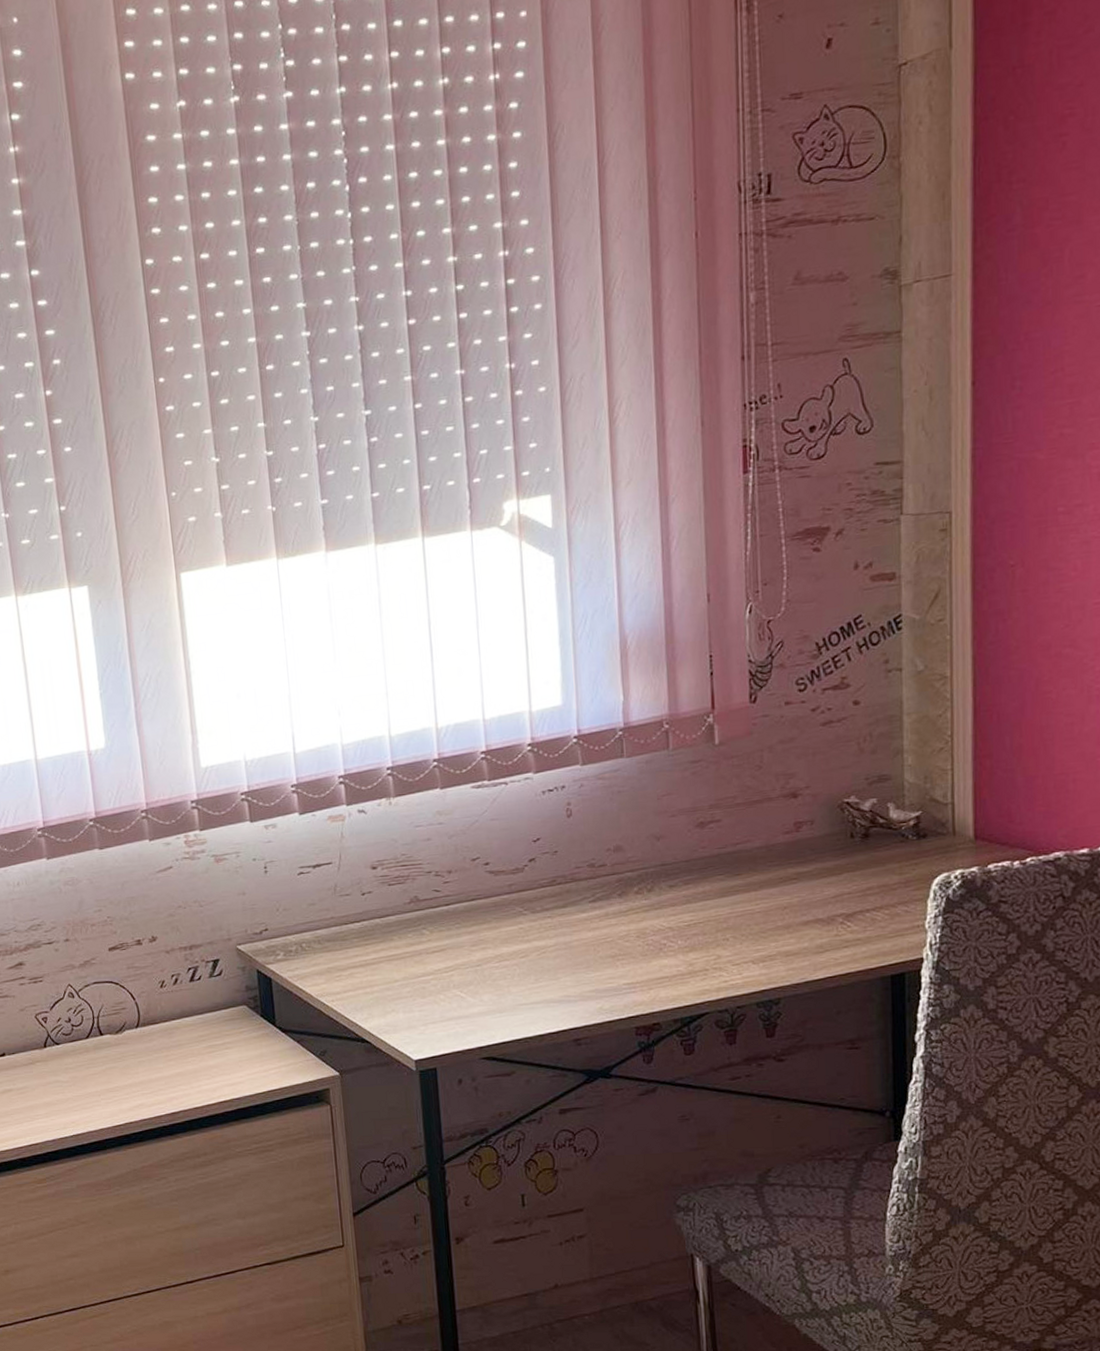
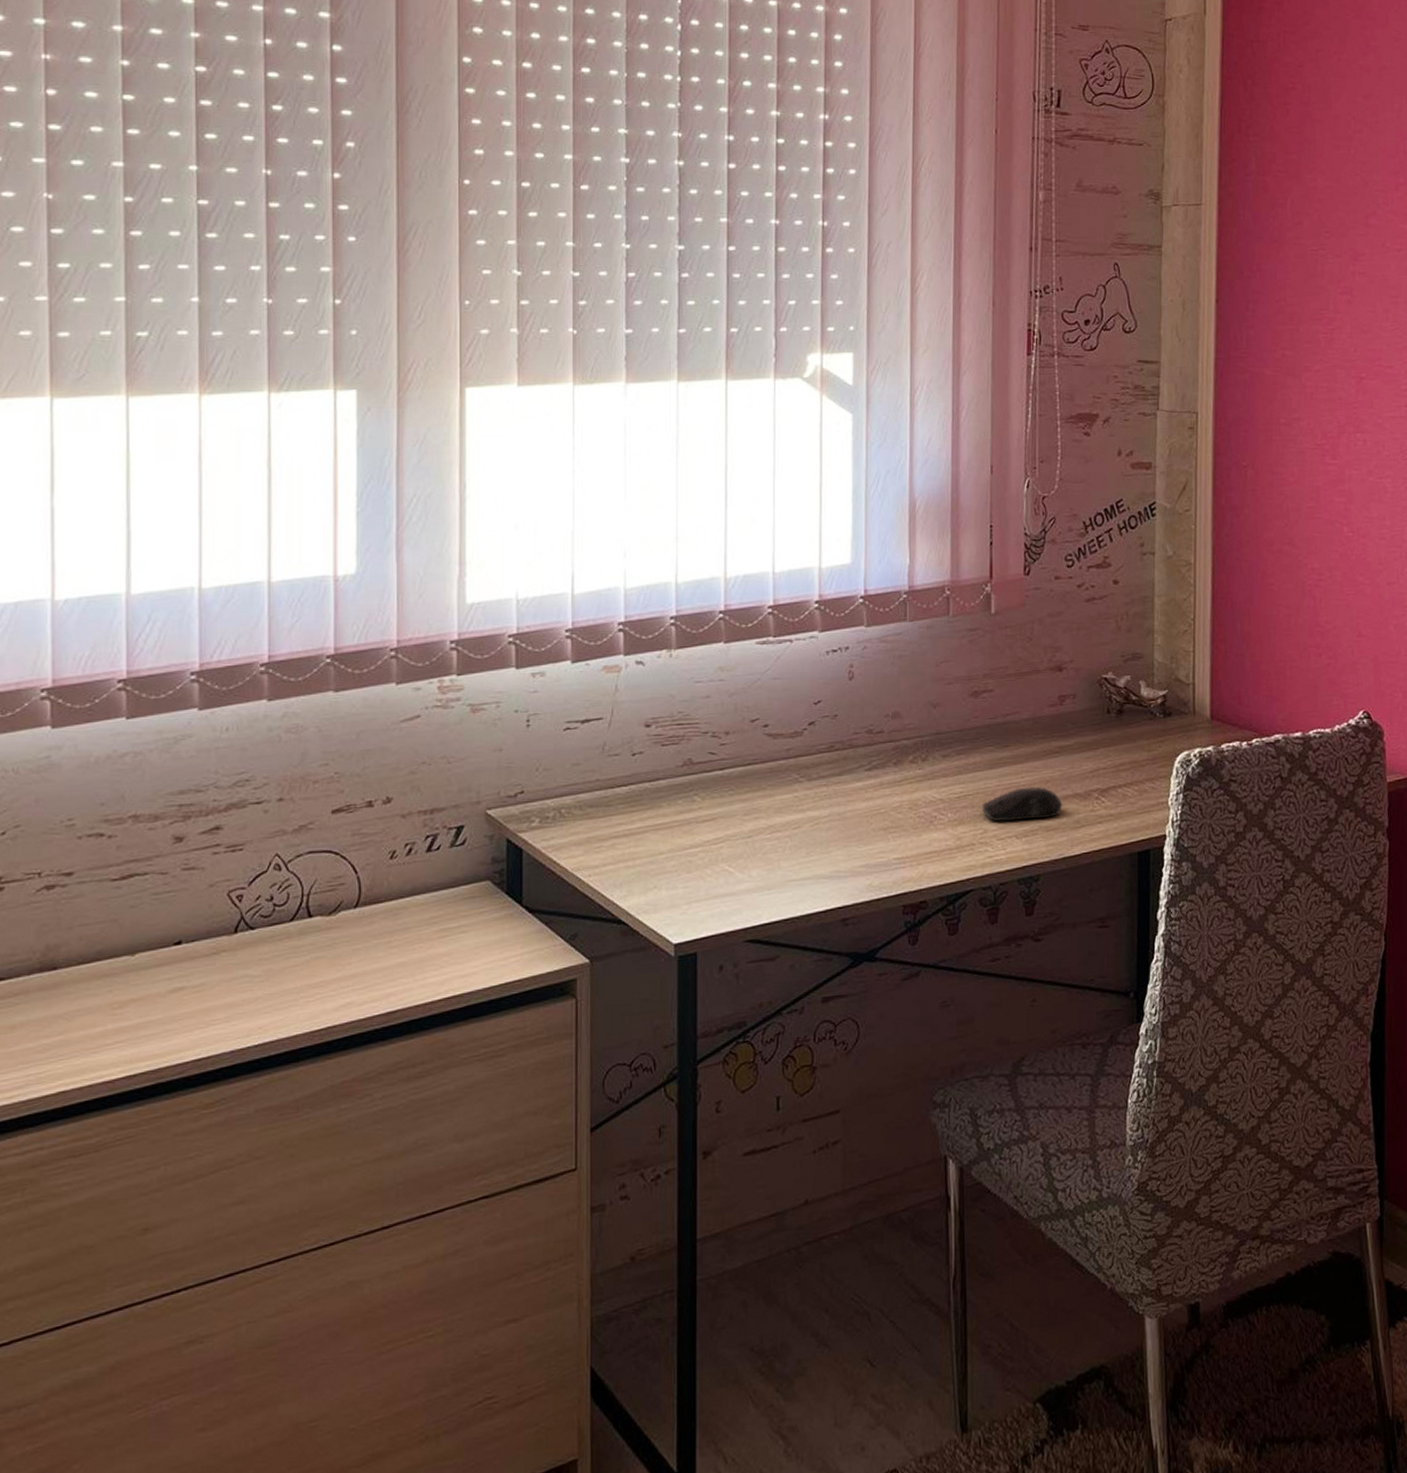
computer mouse: none [713,912,803,948] -> present [981,786,1063,822]

